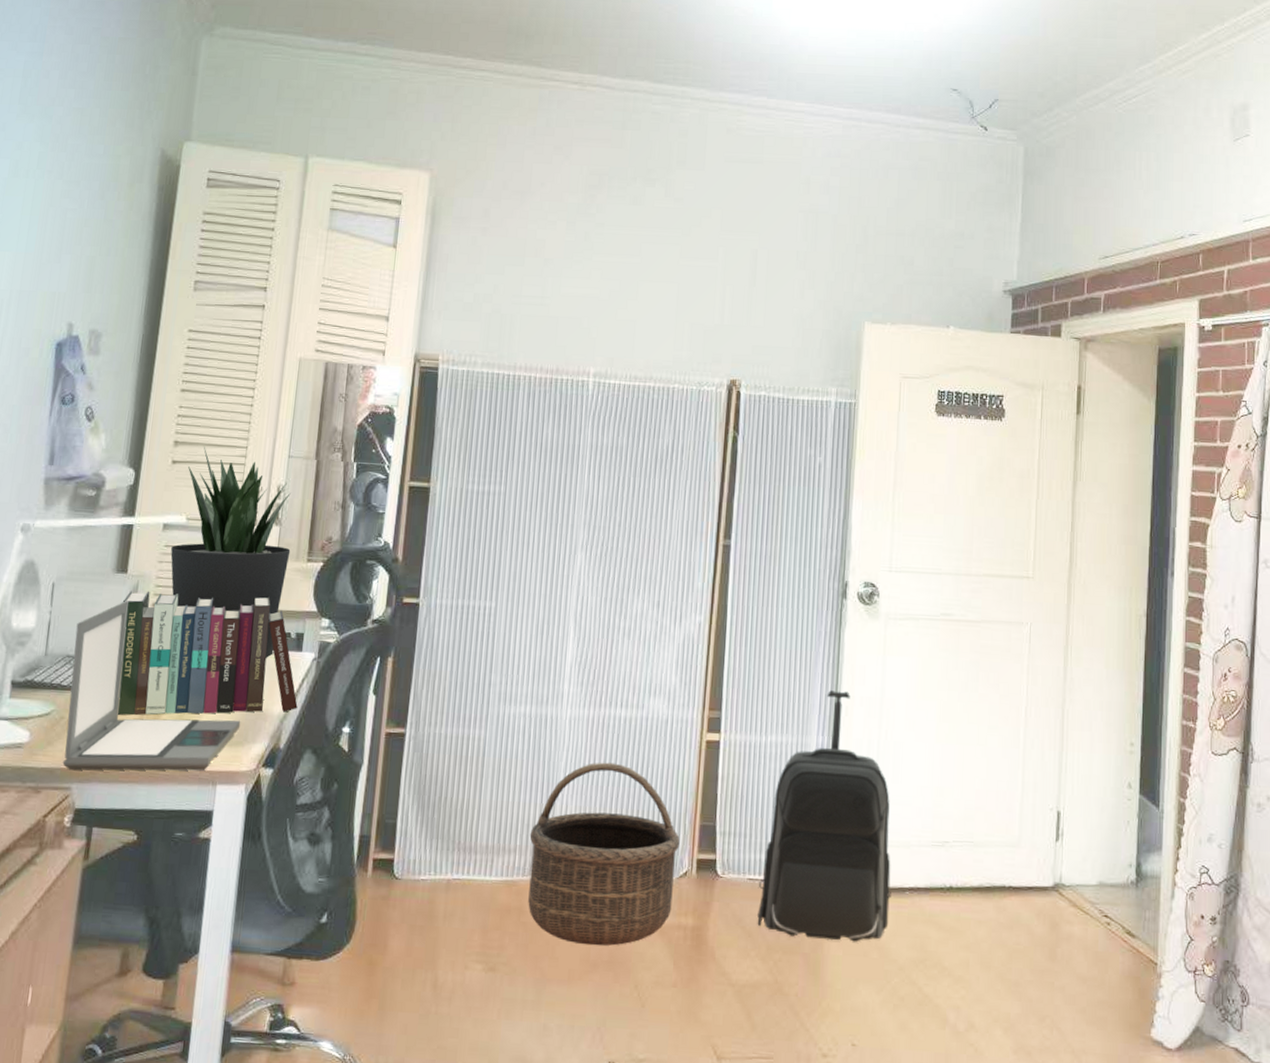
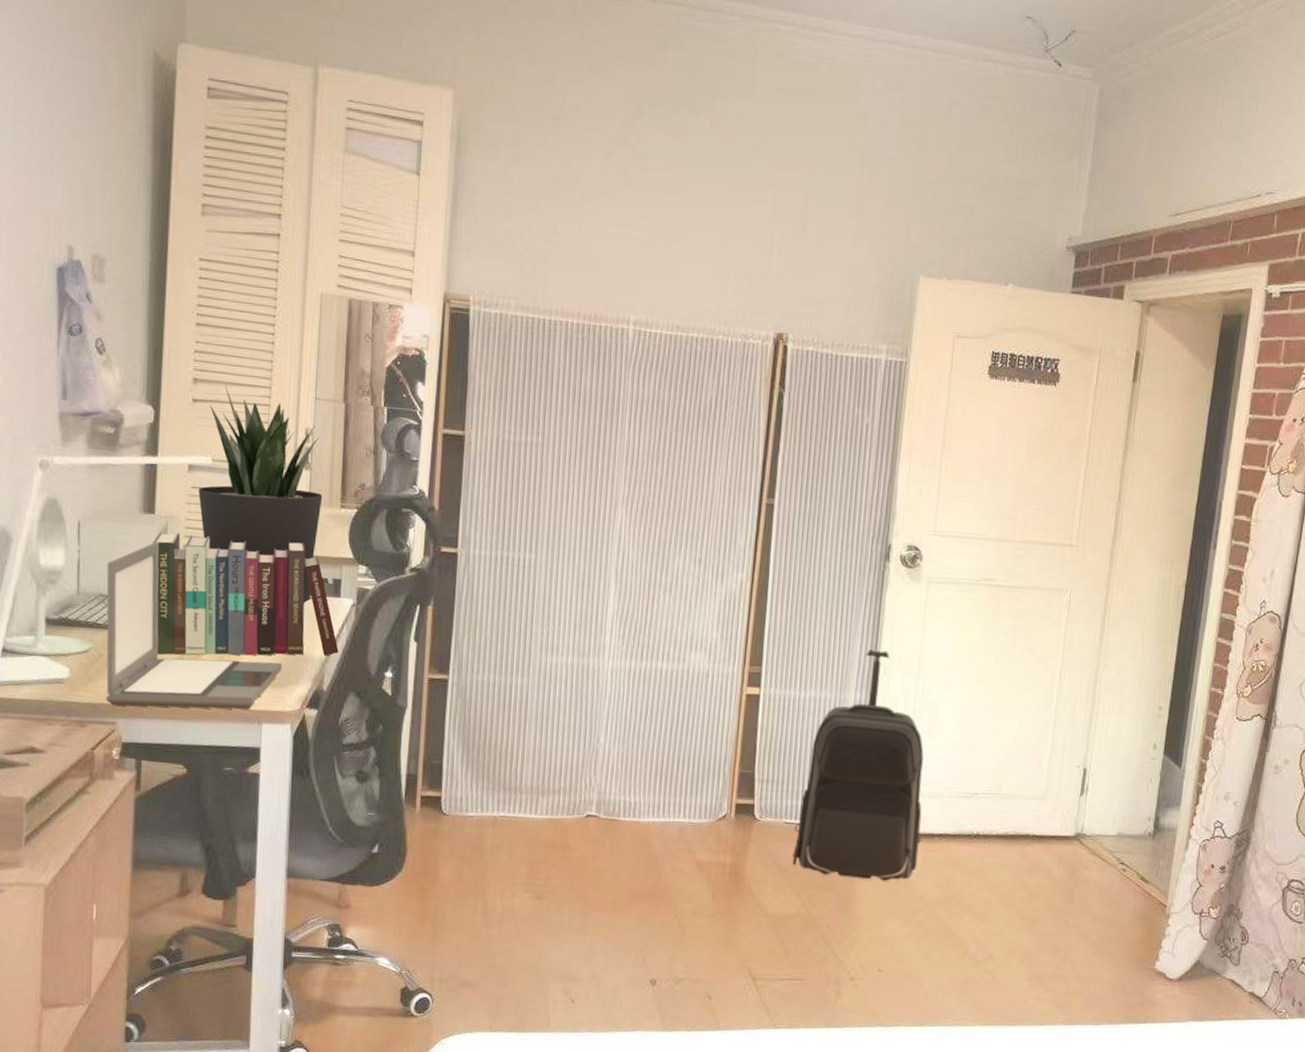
basket: present [528,762,680,946] -> none [573,711,720,880]

